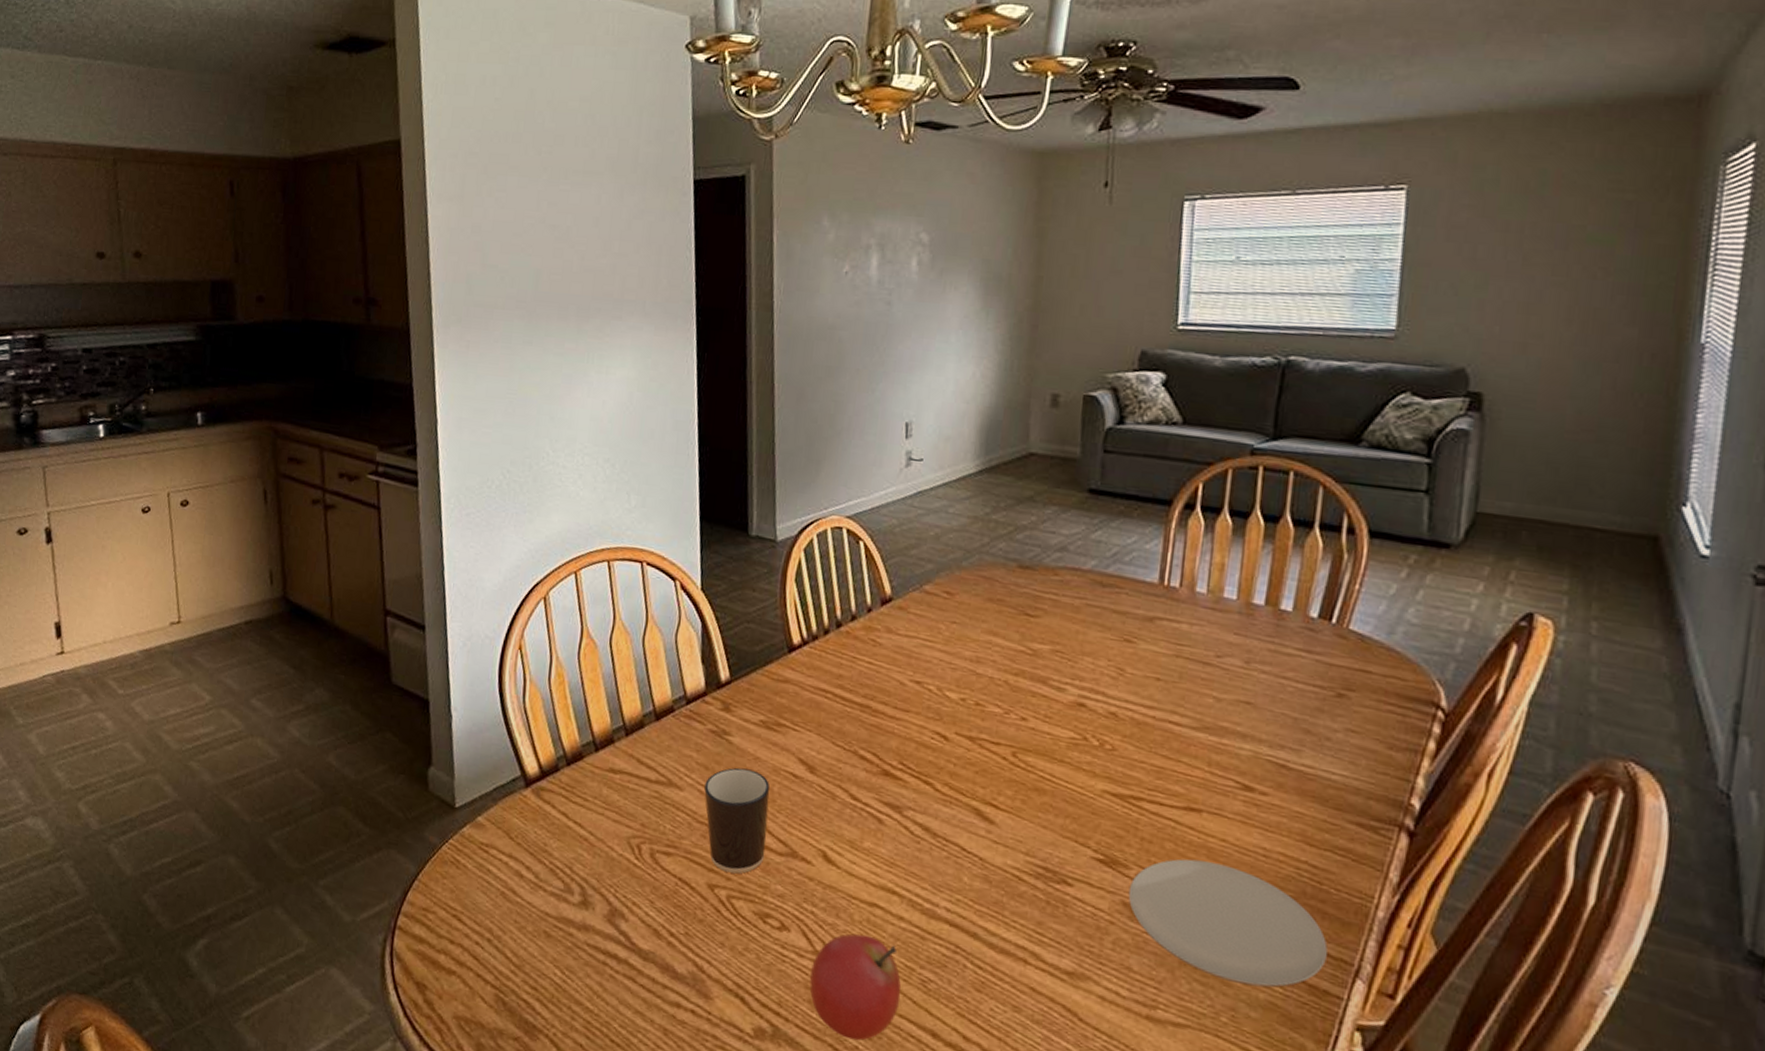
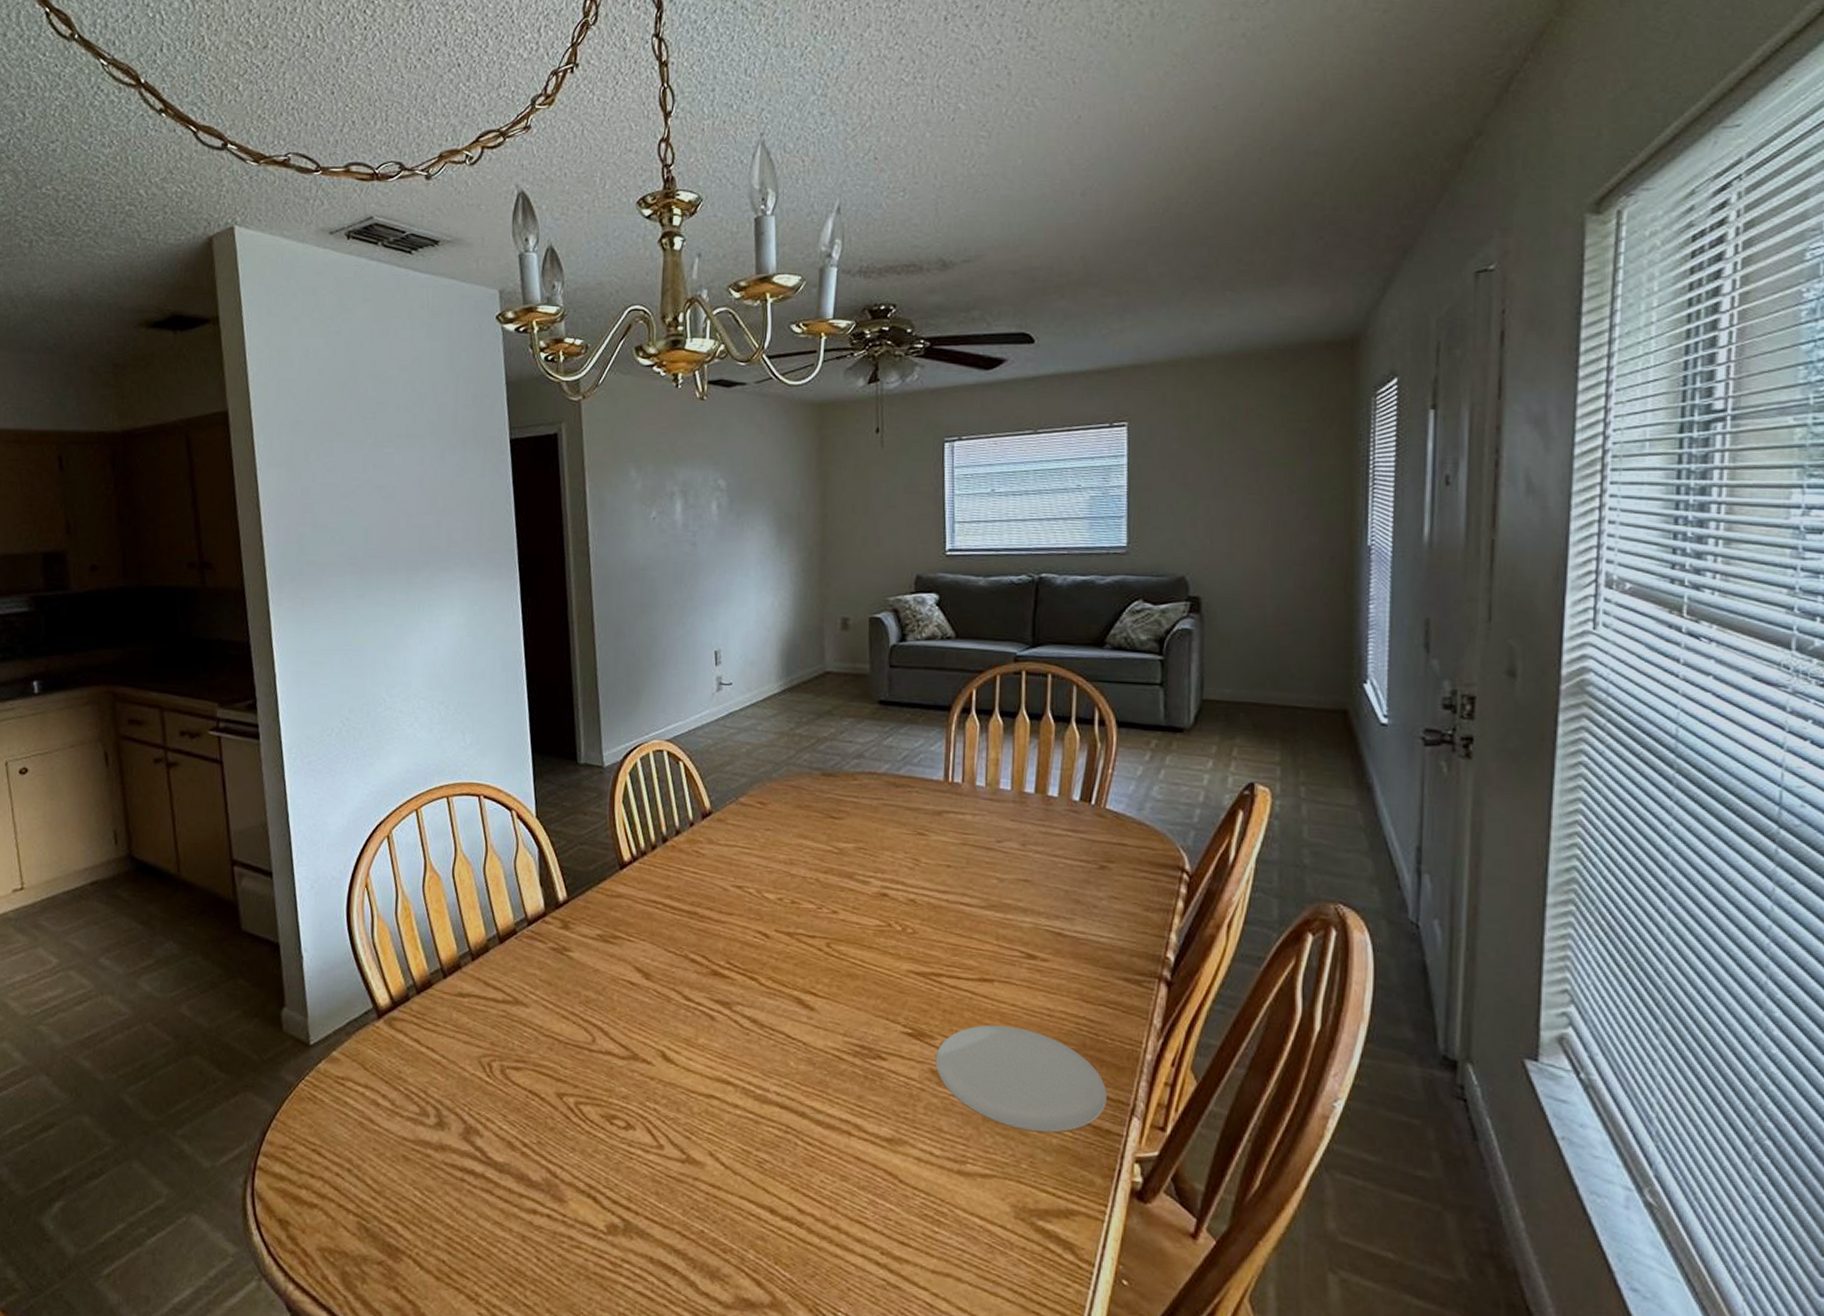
mug: present [704,767,771,874] -> none [549,980,610,1081]
fruit: present [809,933,901,1041] -> none [656,1125,740,1225]

